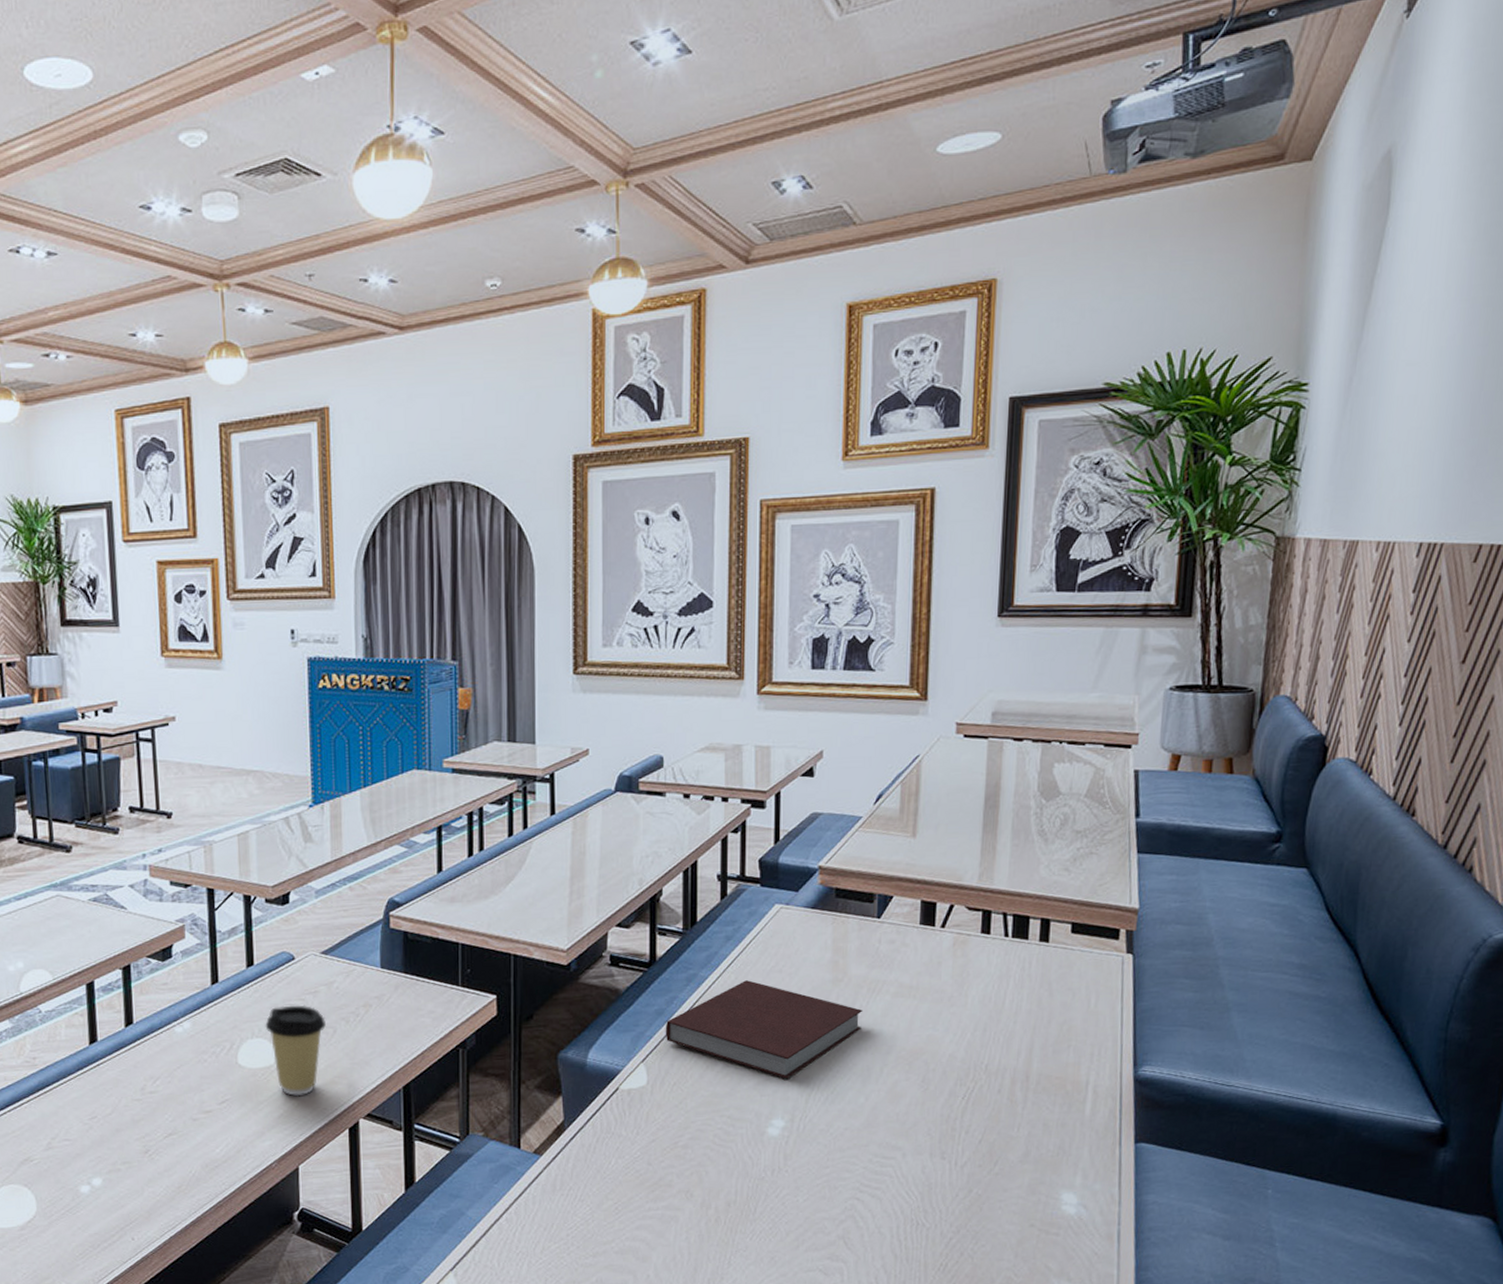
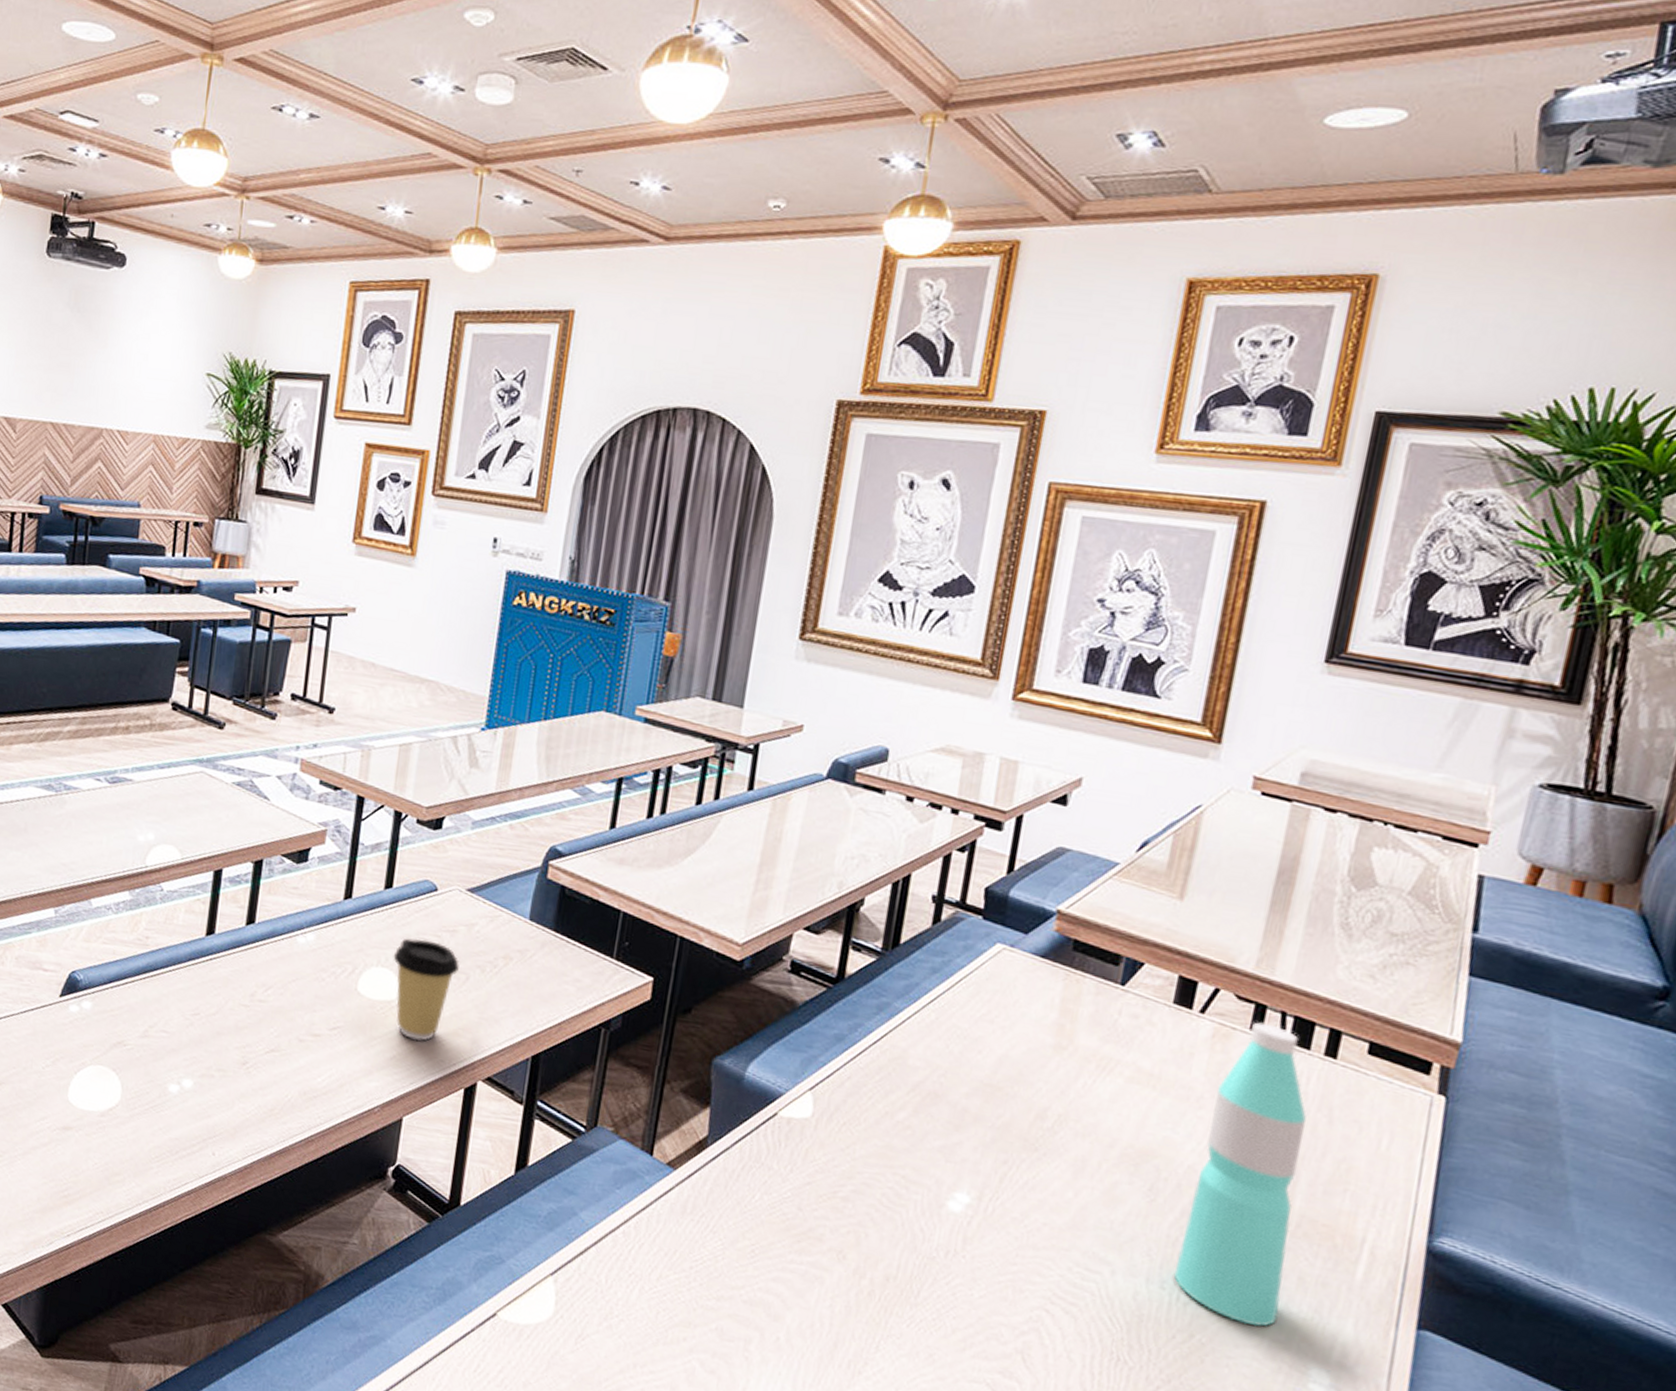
notebook: present [665,980,863,1079] -> none [841,1023,1087,1150]
water bottle: none [950,925,1033,1172] -> present [1173,1022,1307,1327]

